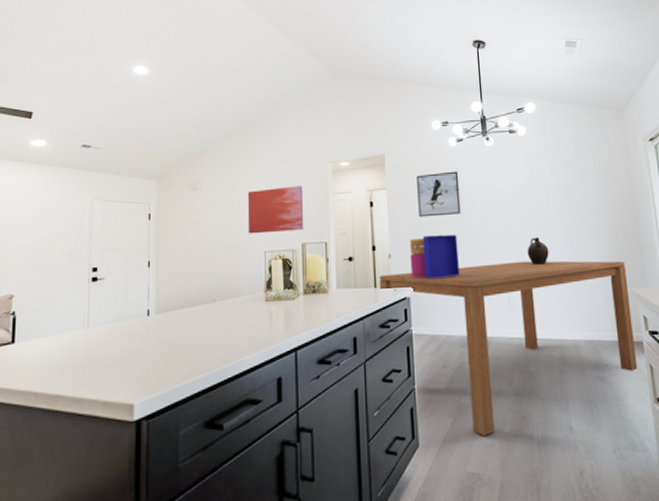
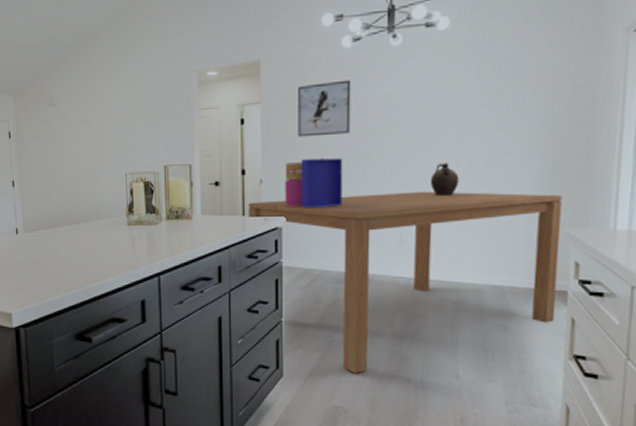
wall art: present [247,186,304,234] -> none [105,100,167,155]

